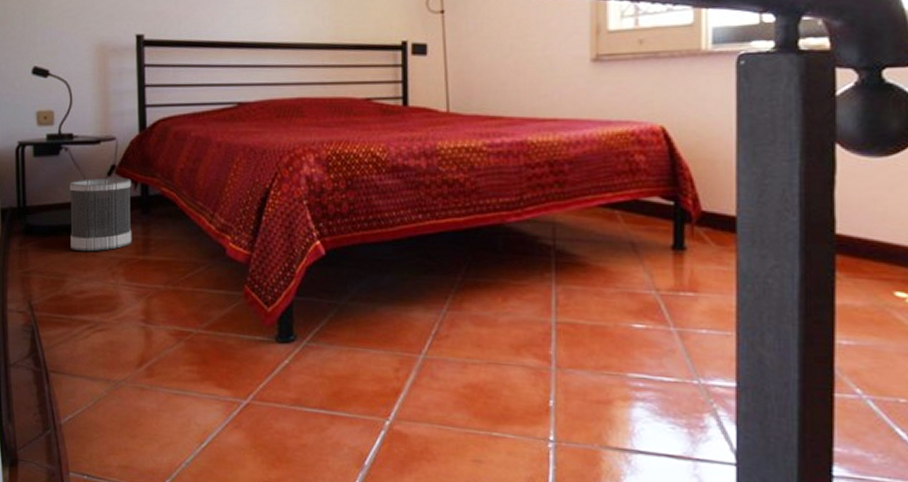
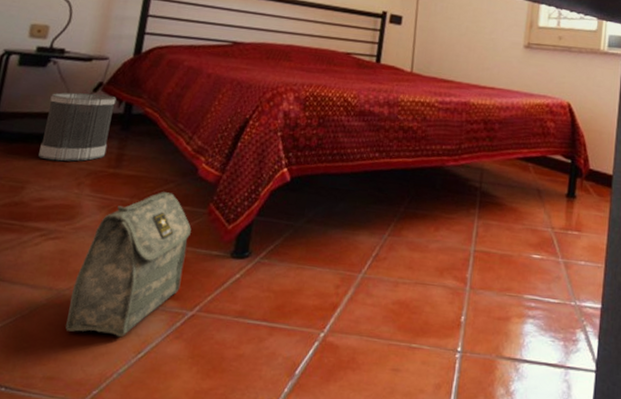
bag: none [127,276,230,427] -> present [65,192,191,338]

